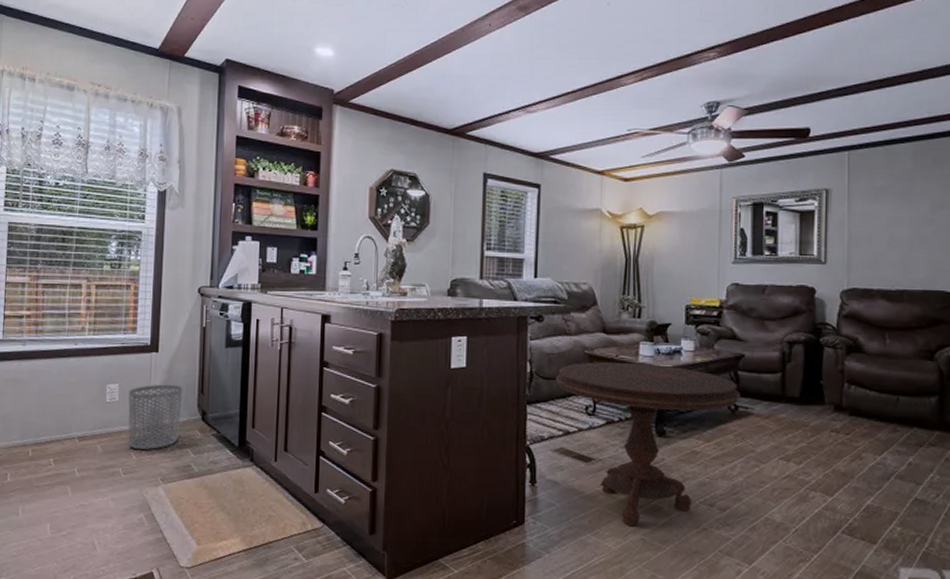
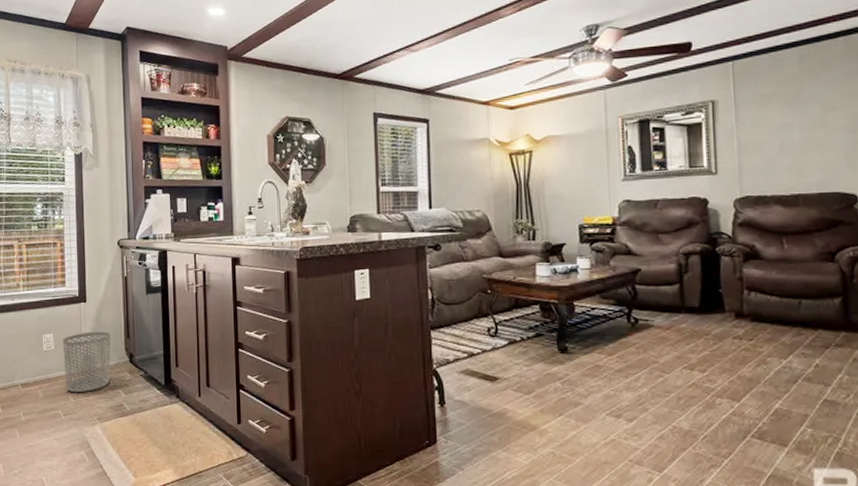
side table: present [555,362,740,527] -> none [456,284,639,441]

